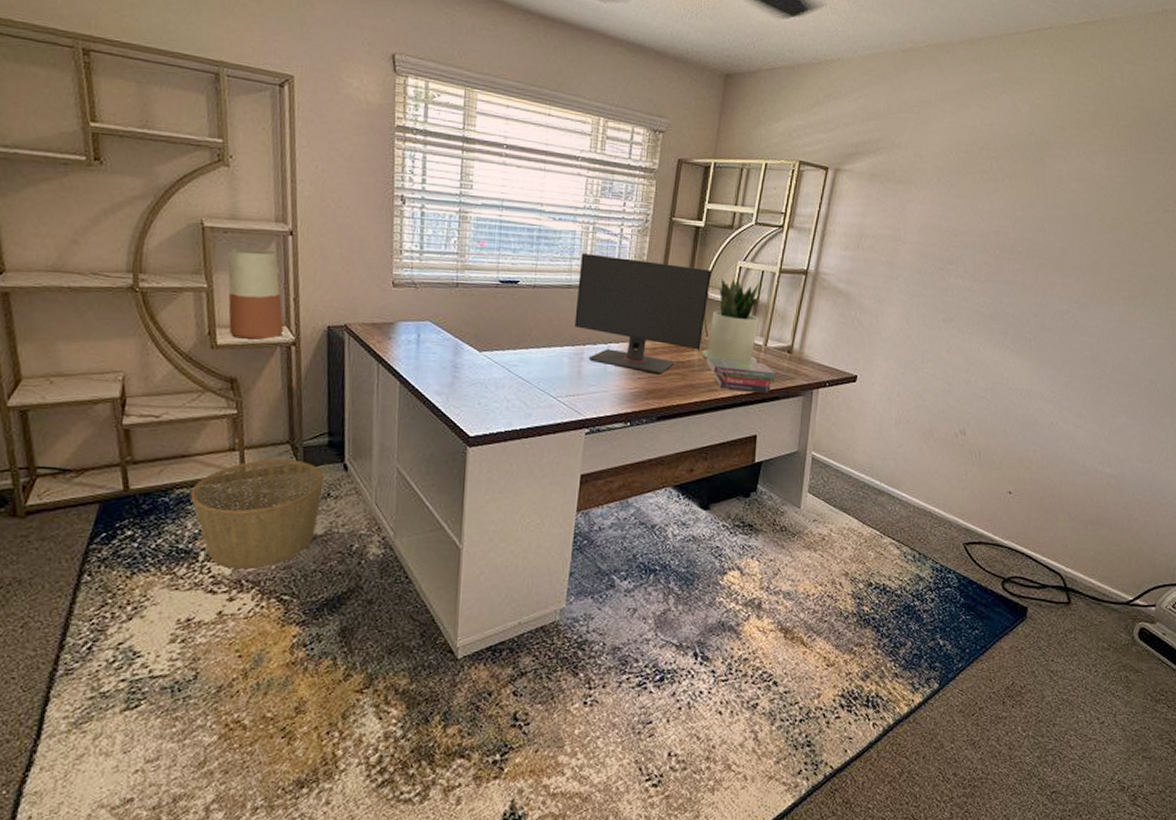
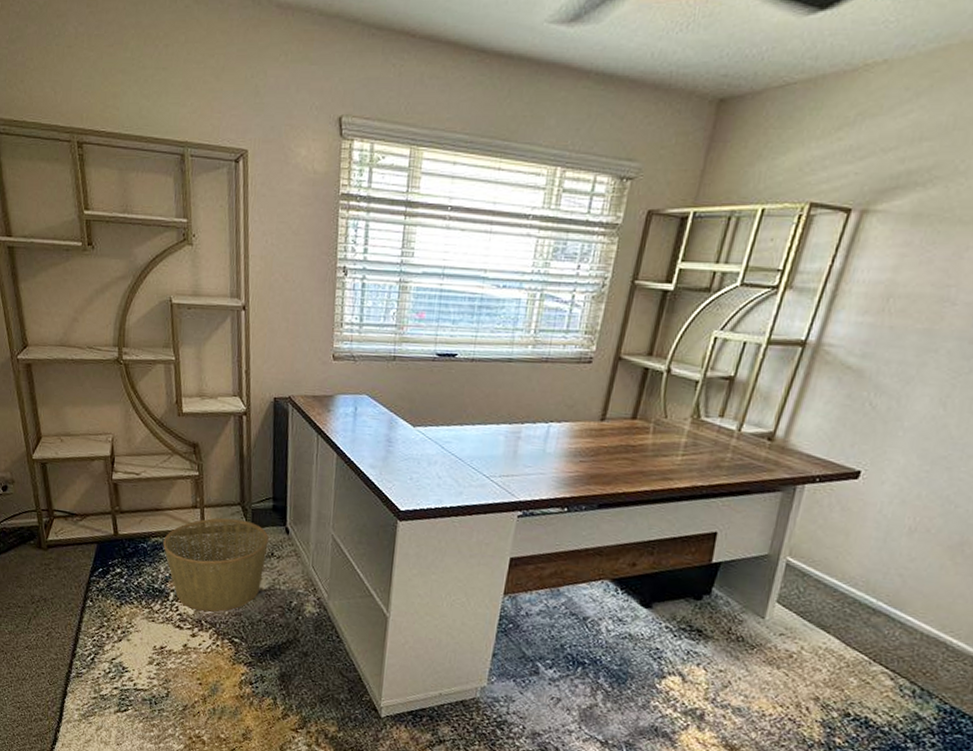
vase: present [228,248,284,340] -> none [191,323,237,409]
computer monitor: present [574,253,713,376] -> none [513,324,680,460]
planter: present [702,279,764,363] -> none [657,351,744,451]
books: present [706,358,775,394] -> none [661,442,748,487]

